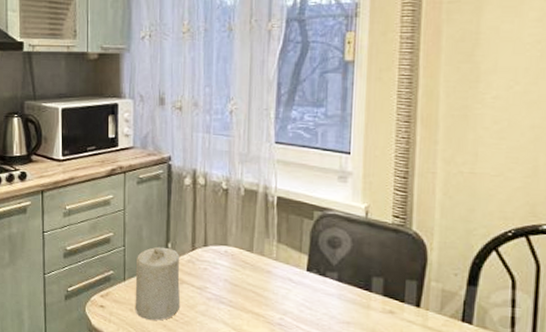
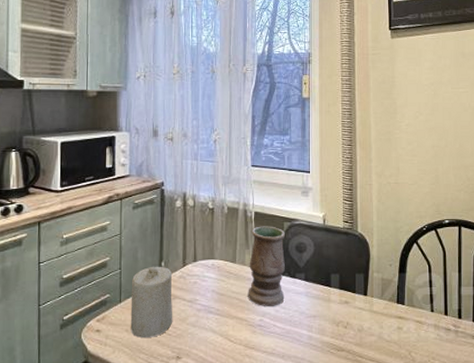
vase: none [266,213,315,306] -> present [248,226,285,306]

